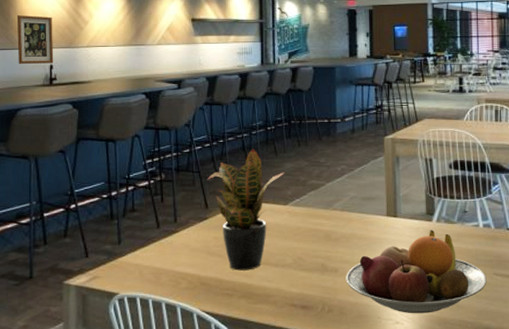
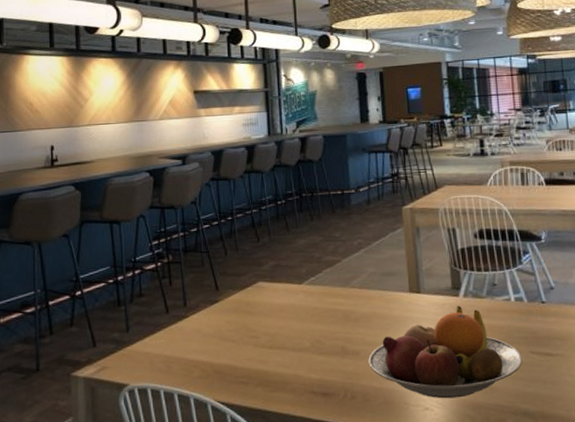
wall art: present [16,15,54,64] -> none [16,95,55,146]
potted plant: present [207,148,285,271] -> none [217,224,298,357]

